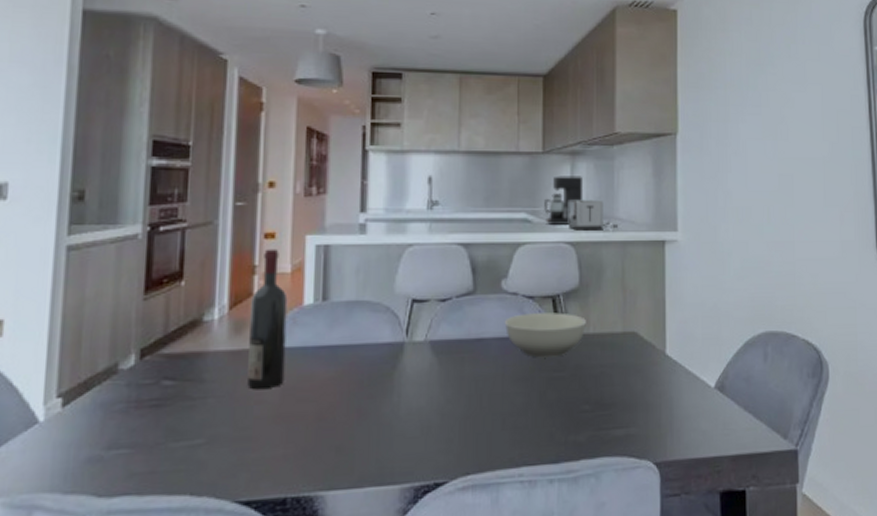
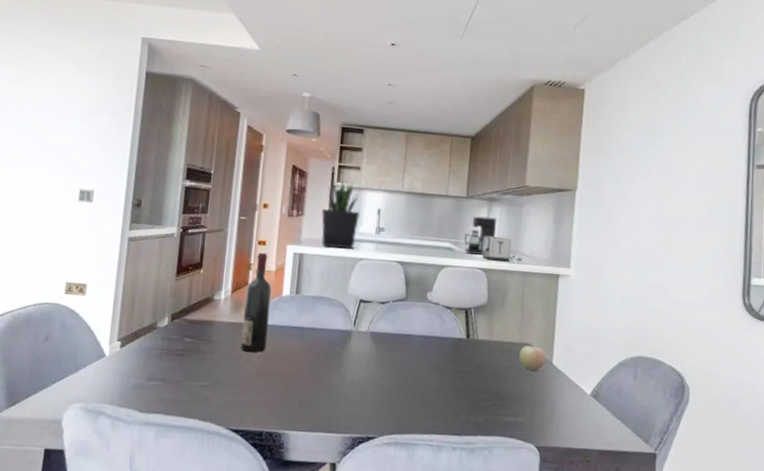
planter: none [352,138,404,233] -> present [321,176,360,249]
bowl: present [504,312,586,358] -> none [427,319,490,356]
fruit: none [623,330,657,366] -> present [518,342,546,371]

